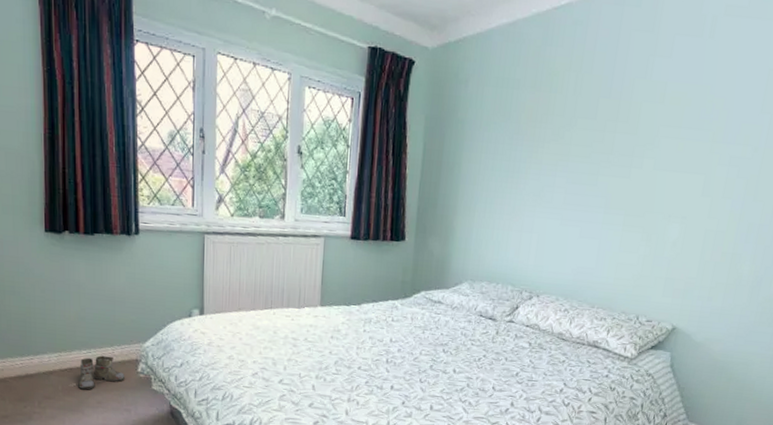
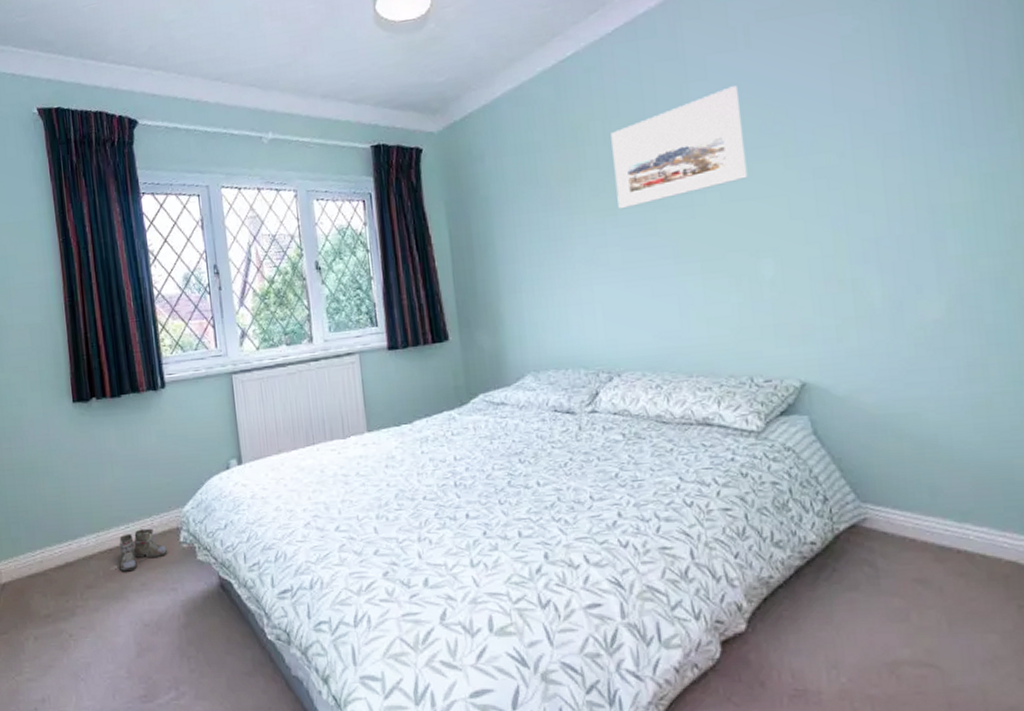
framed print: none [571,69,693,157] -> present [611,86,748,209]

